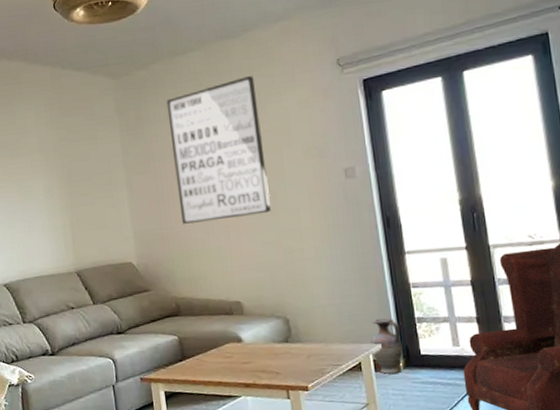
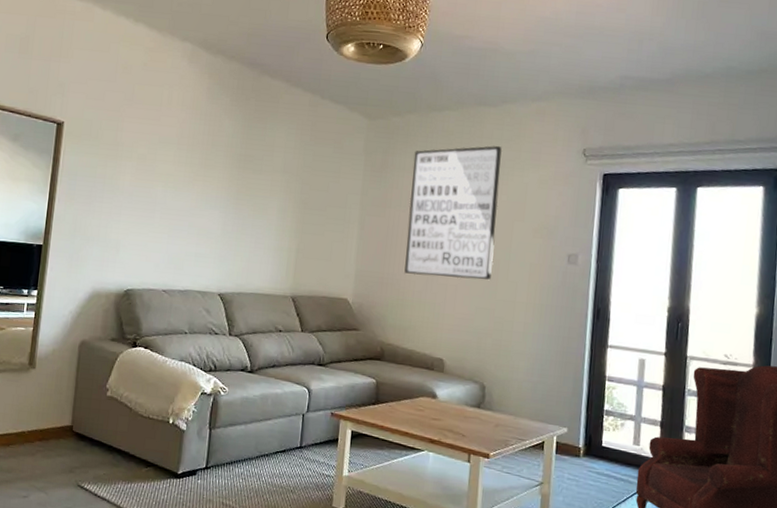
vase: present [370,317,404,374] -> none [556,403,588,459]

